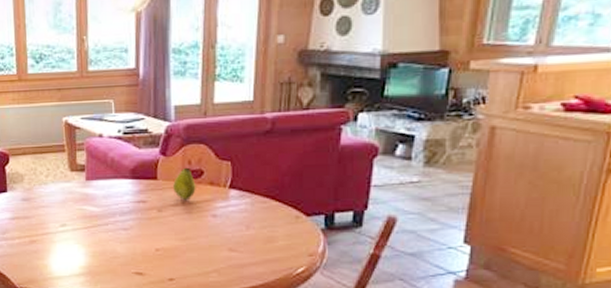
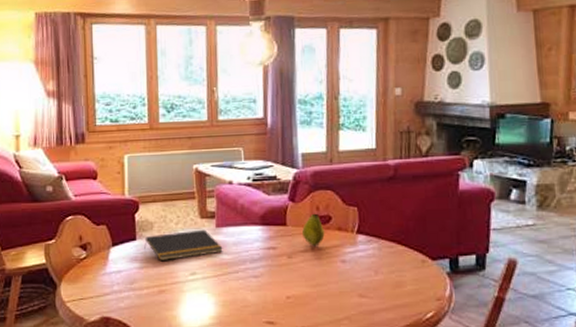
notepad: none [15,182,93,213] -> present [144,229,223,262]

